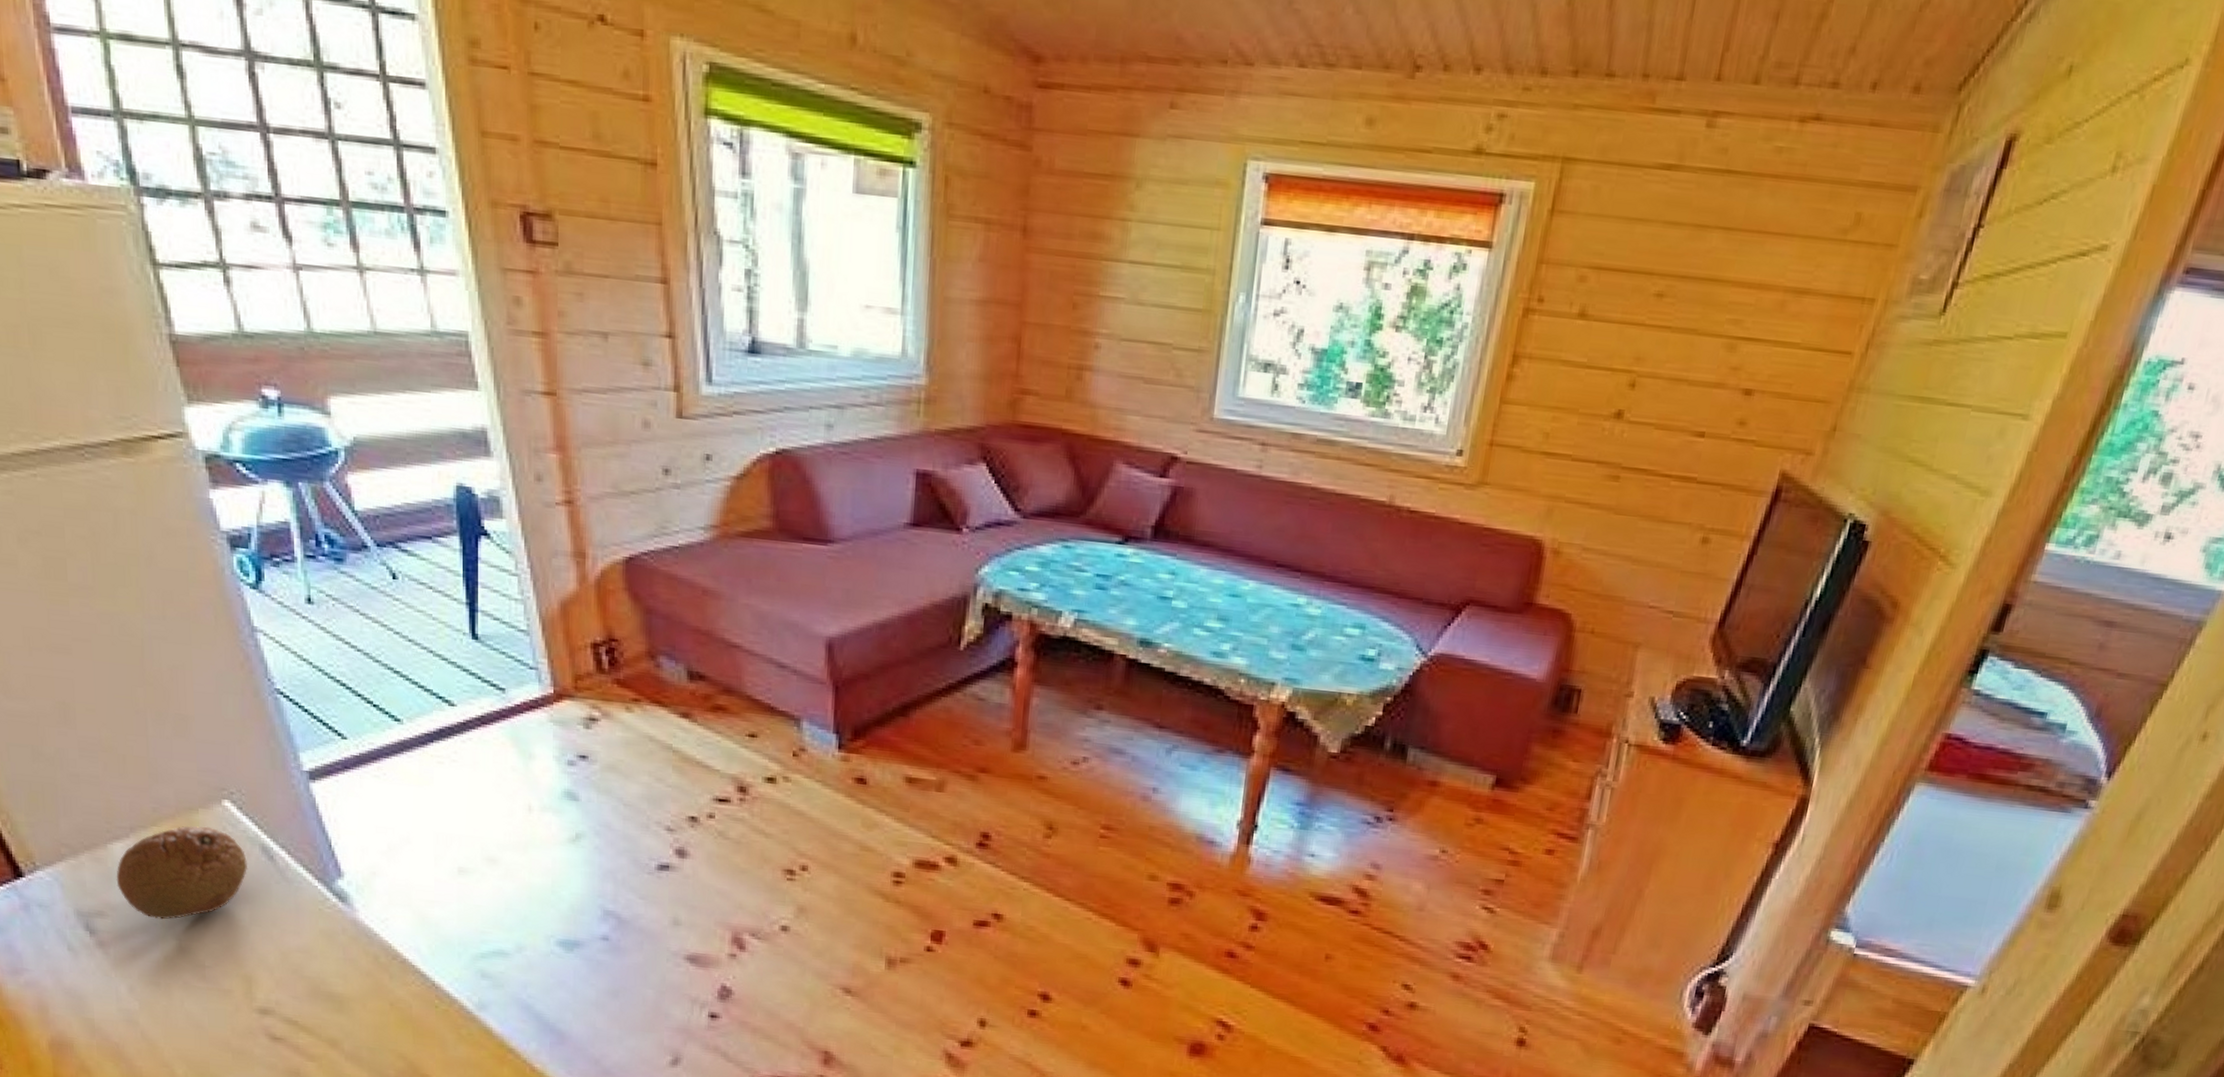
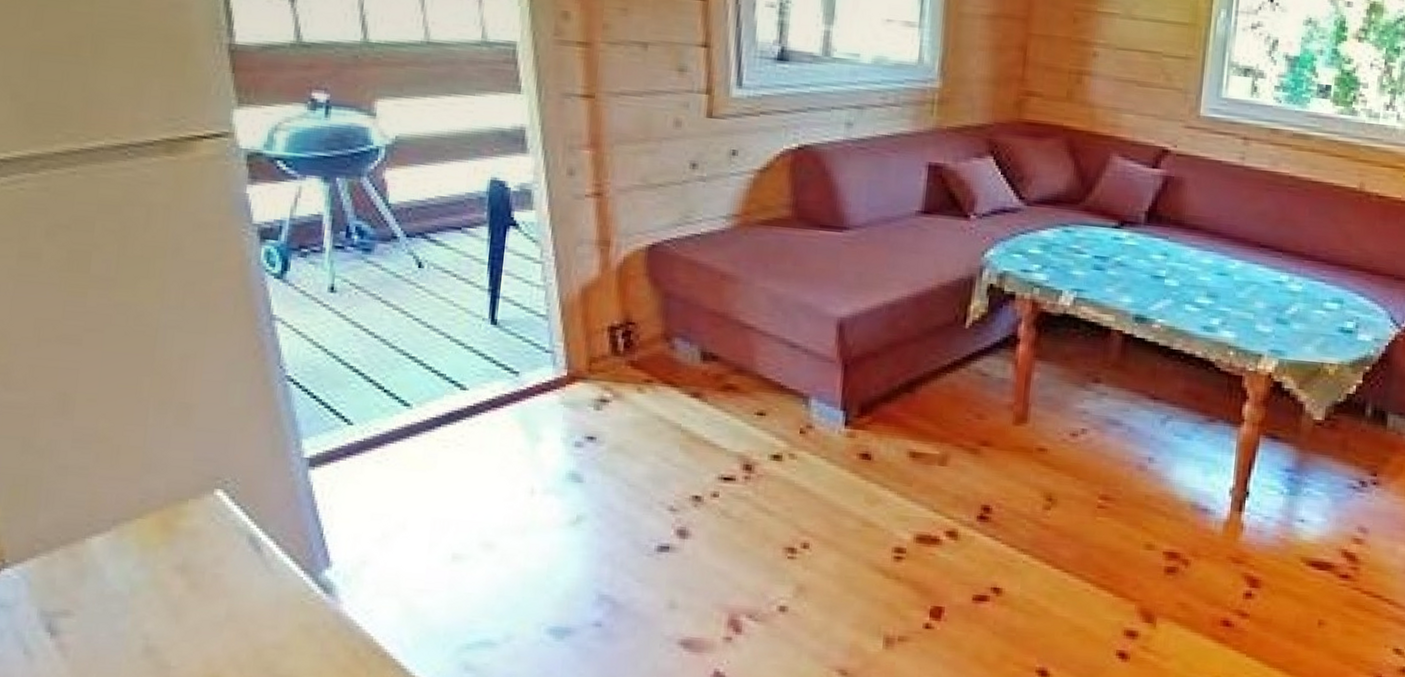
fruit: present [116,826,248,920] -> none [88,517,232,618]

